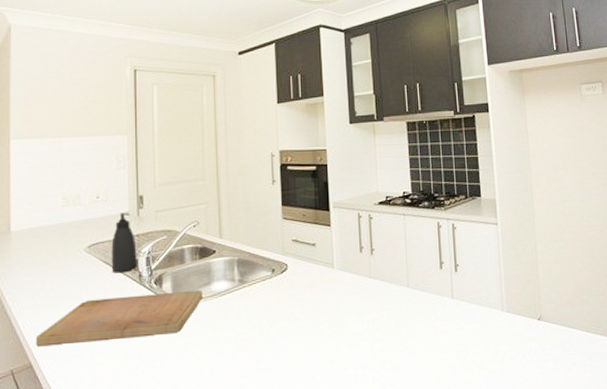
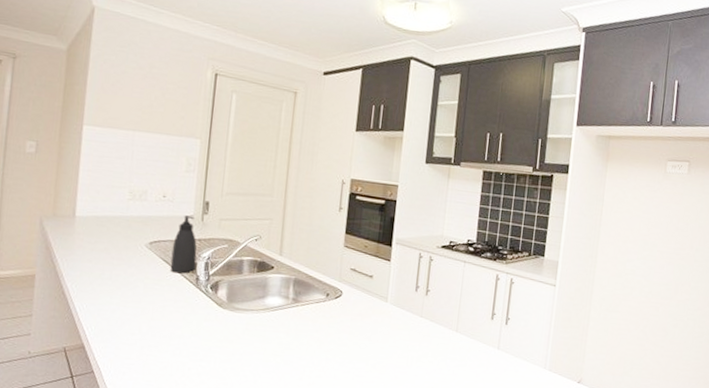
cutting board: present [36,290,203,346] -> none [90,293,256,339]

